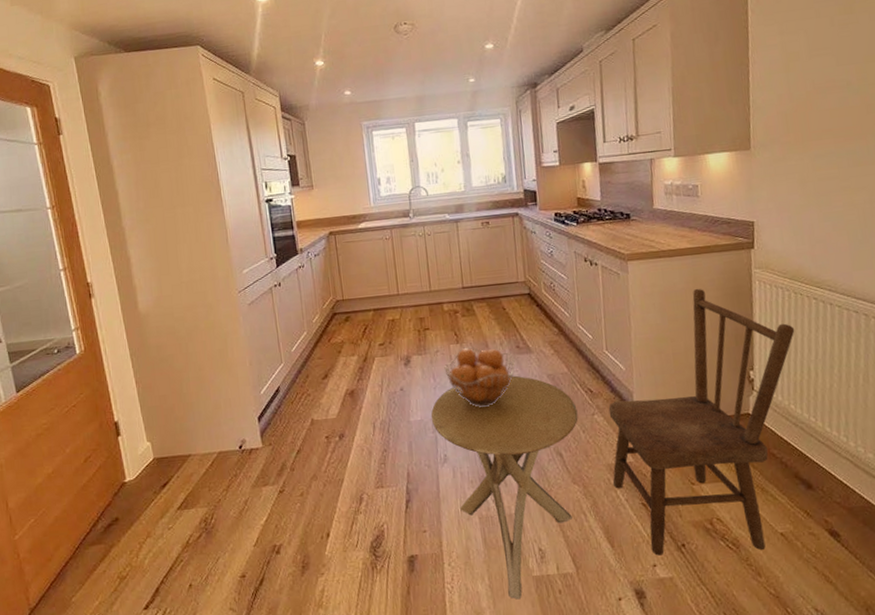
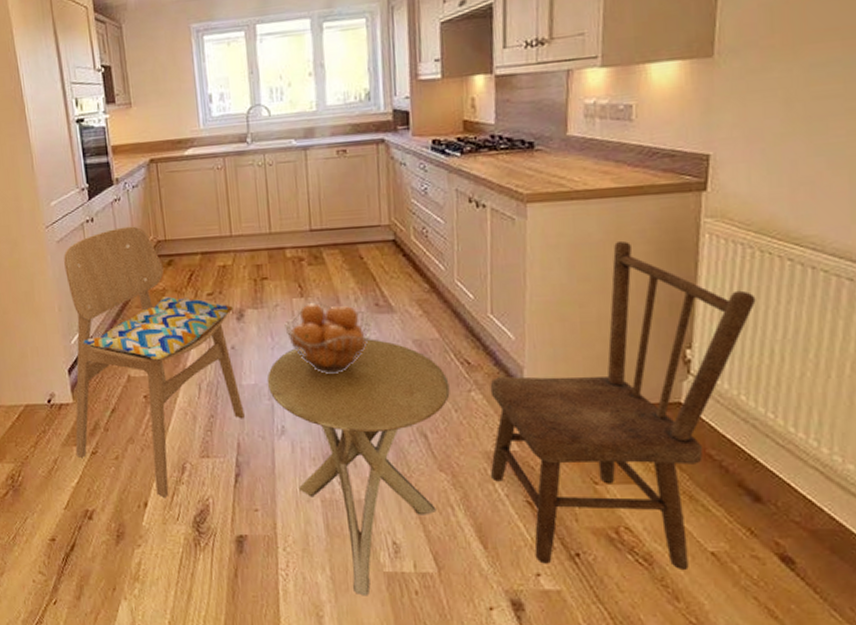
dining chair: none [254,288,413,529] -> present [64,226,244,499]

